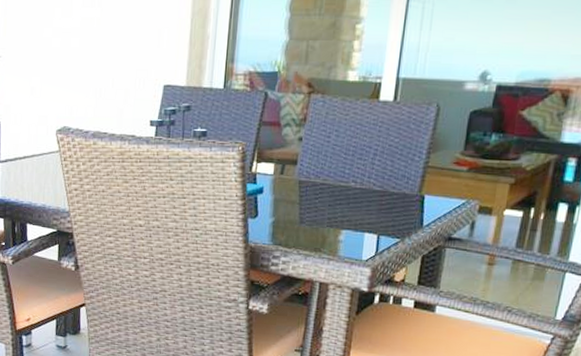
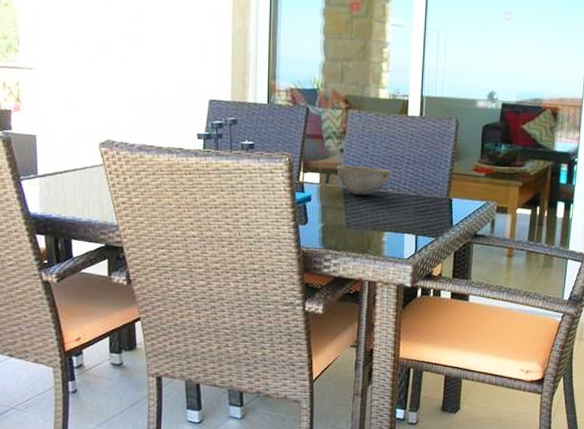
bowl: none [293,155,355,190] -> present [336,165,391,196]

